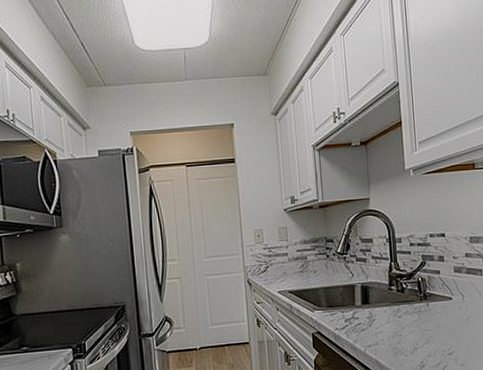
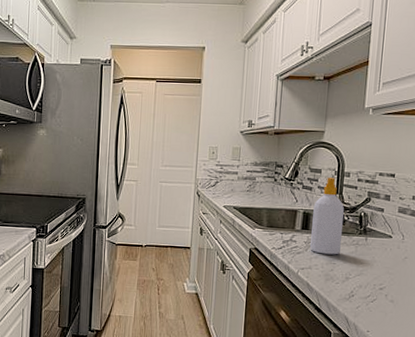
soap bottle: none [370,246,404,327] -> present [310,178,344,255]

